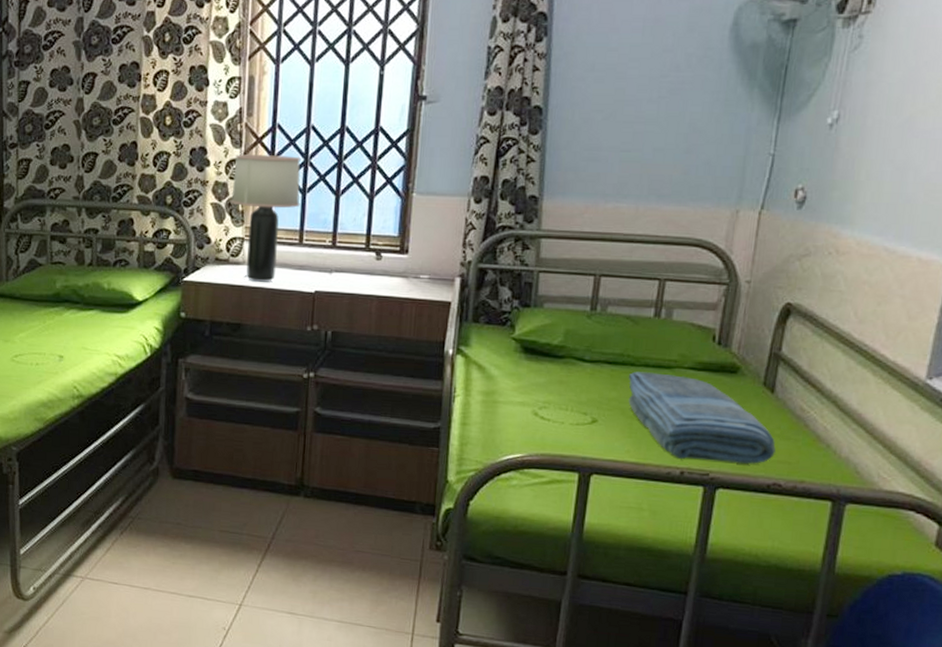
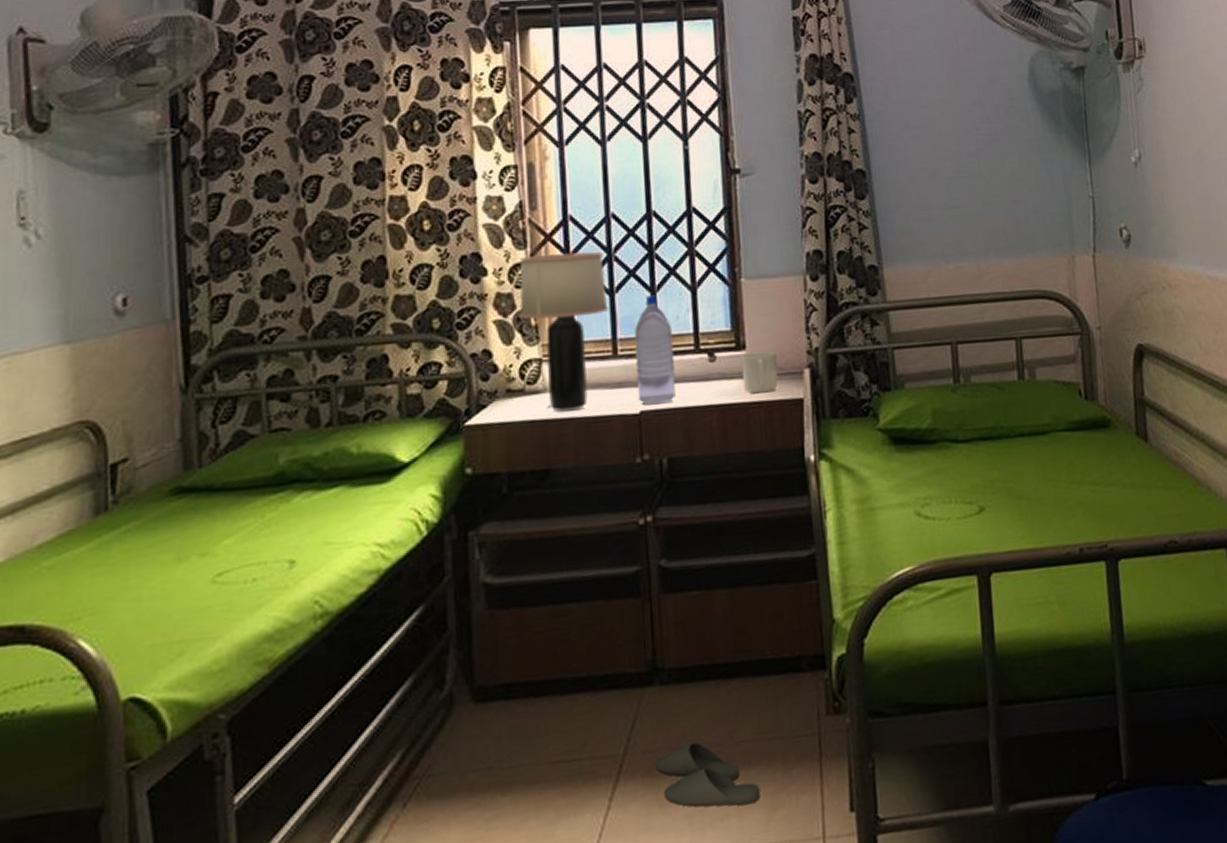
slippers: none [294,542,369,596] -> present [656,742,761,807]
water bottle: none [314,198,349,288] -> present [634,295,676,405]
mug: none [401,257,434,292] -> present [740,351,778,394]
towel: present [628,371,776,464] -> none [1006,439,1164,534]

